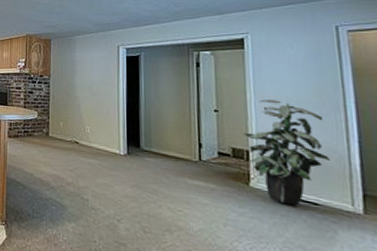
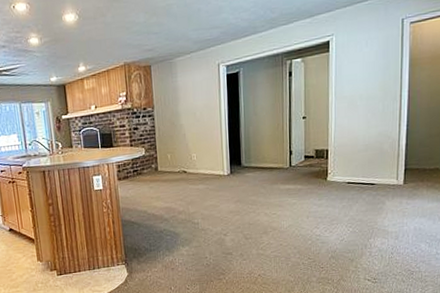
indoor plant: present [243,99,330,206] -> none [325,99,386,190]

